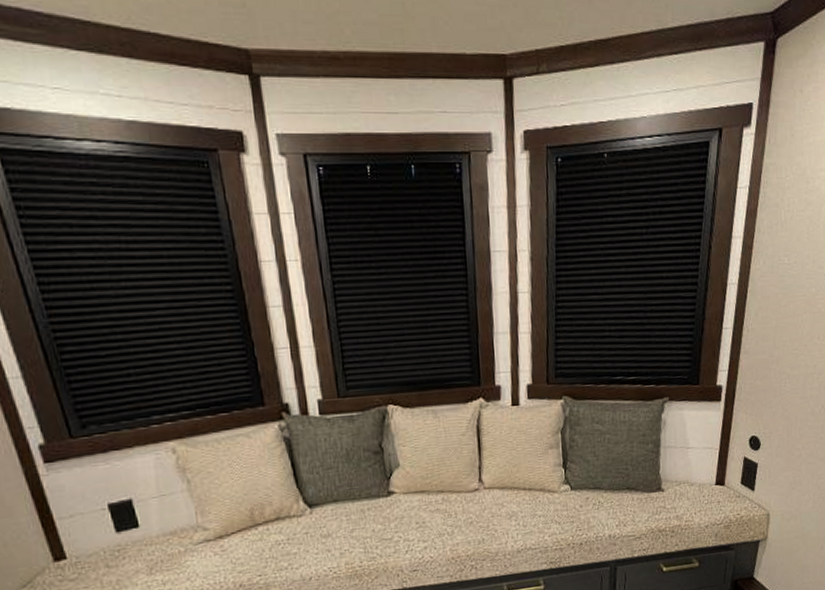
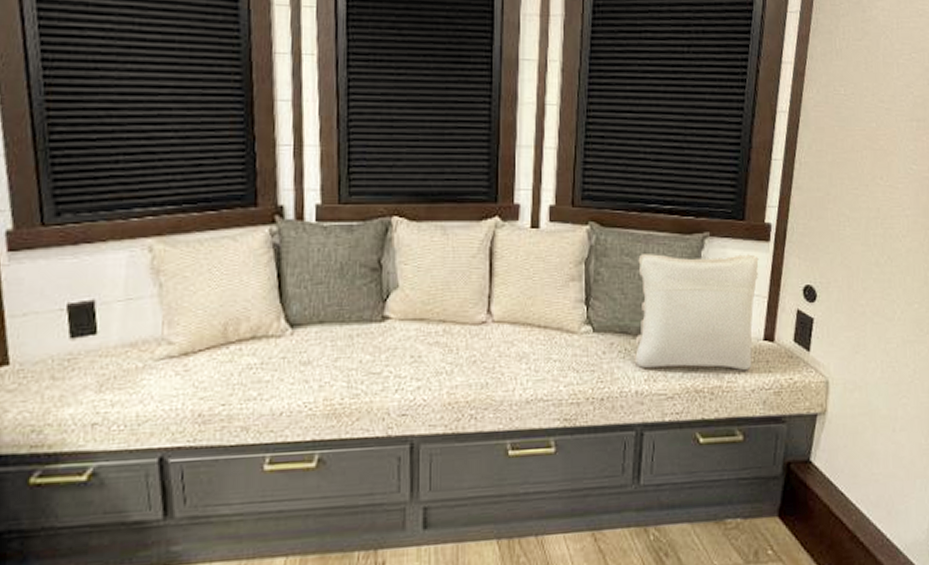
pillow: none [606,413,711,516] -> present [634,254,759,371]

